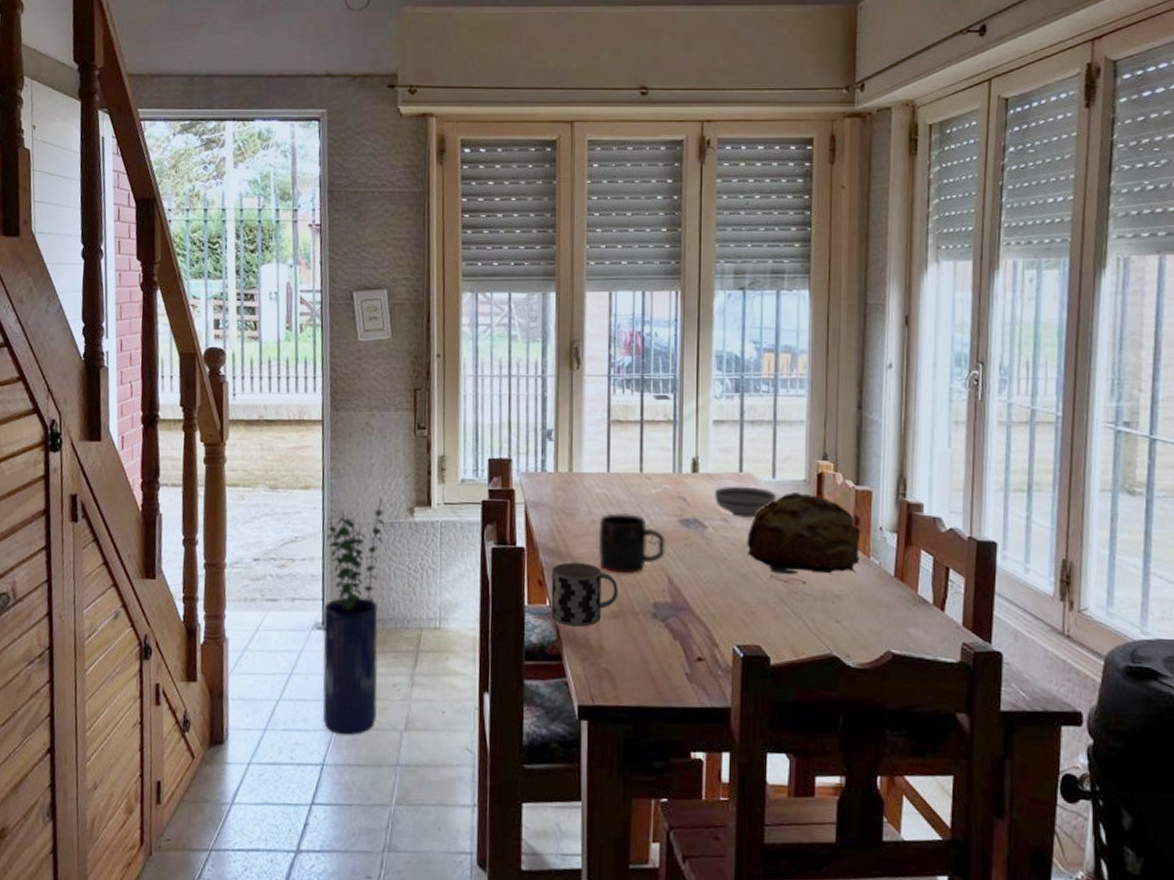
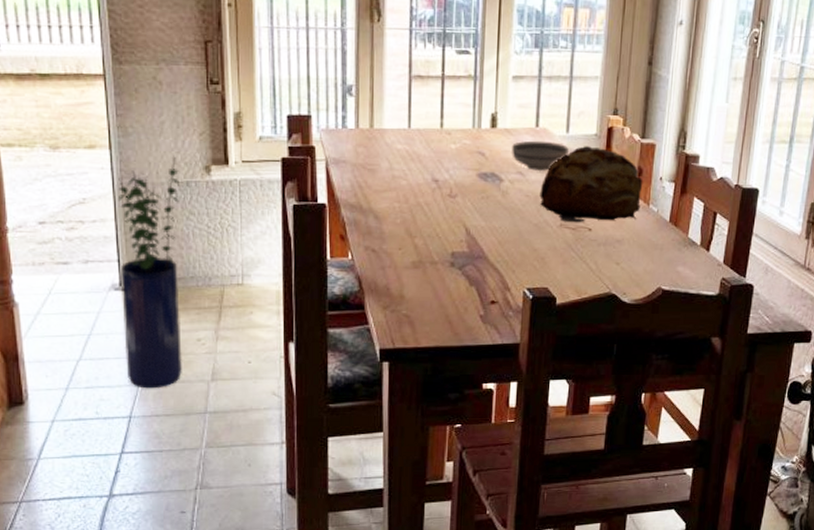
cup: present [551,562,618,627] -> none [353,217,418,277]
mug: present [598,513,665,574] -> none [399,168,464,227]

